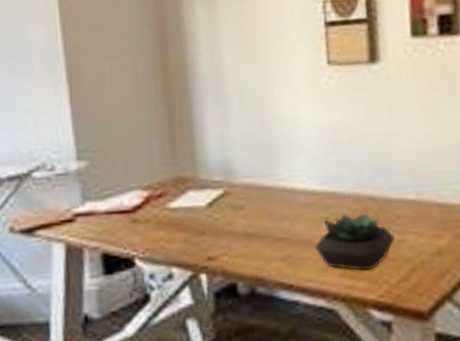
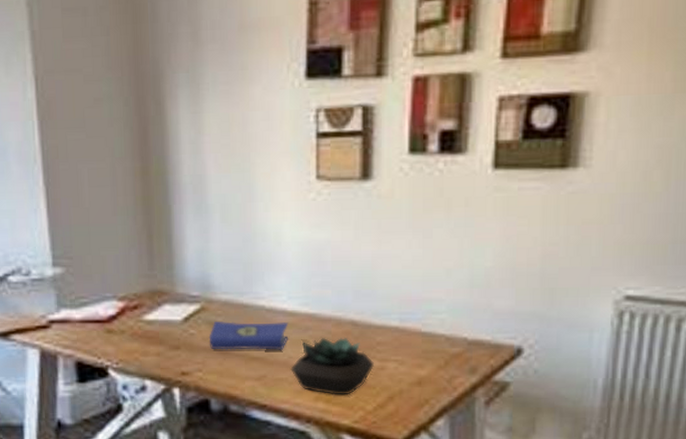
hardcover book: none [233,202,310,234] -> present [209,322,289,350]

